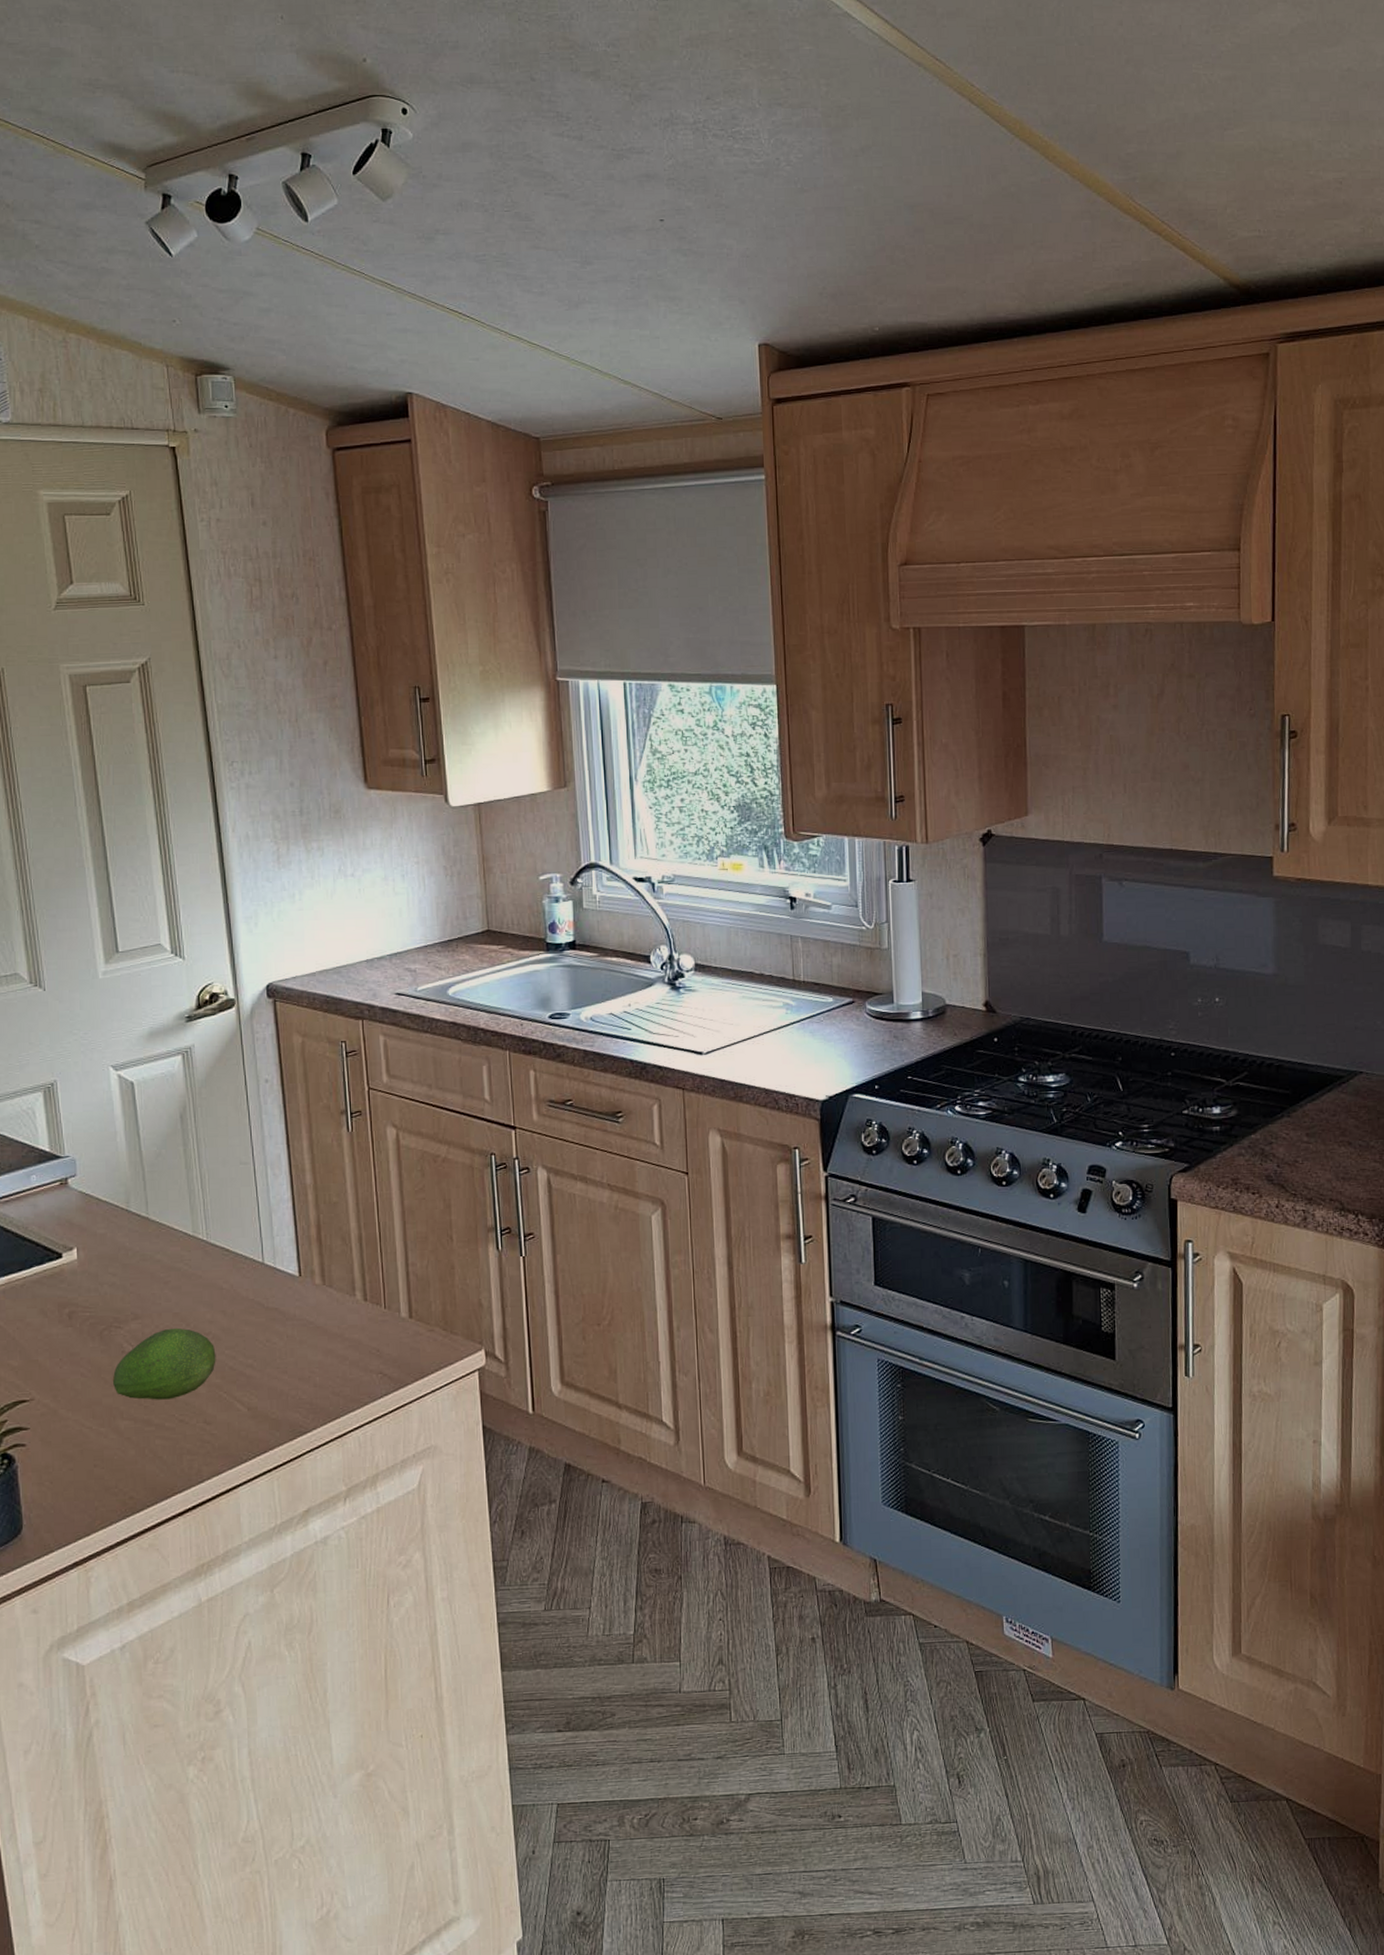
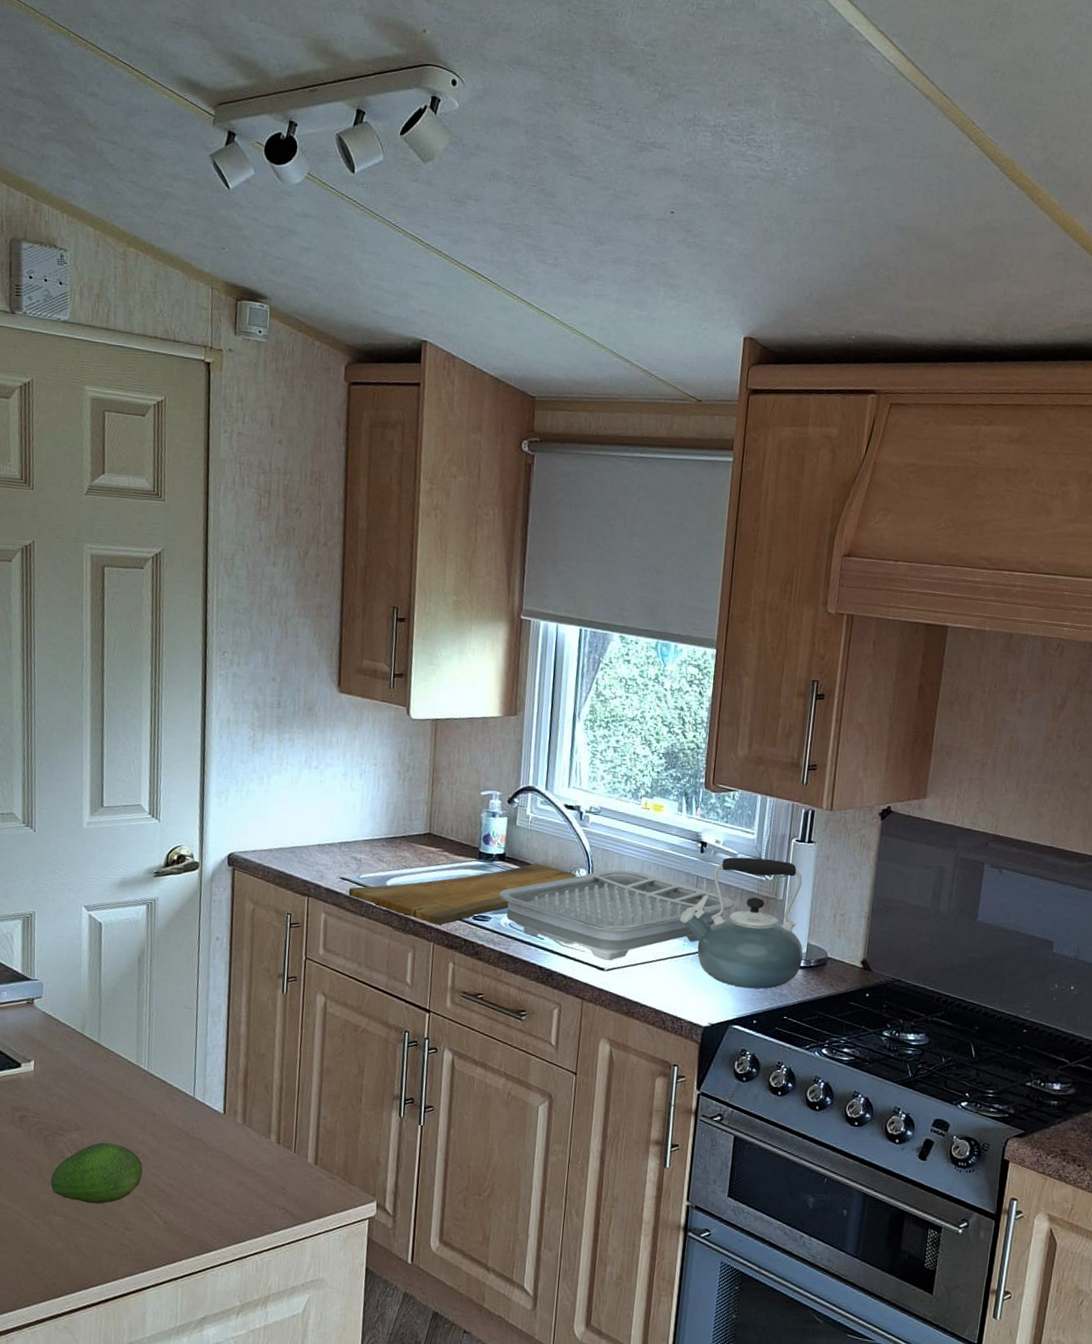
cutting board: none [406,946,663,1031] -> present [348,863,581,925]
dish rack: none [574,940,836,1042] -> present [499,870,735,960]
kettle: none [777,906,920,1052] -> present [679,857,804,989]

